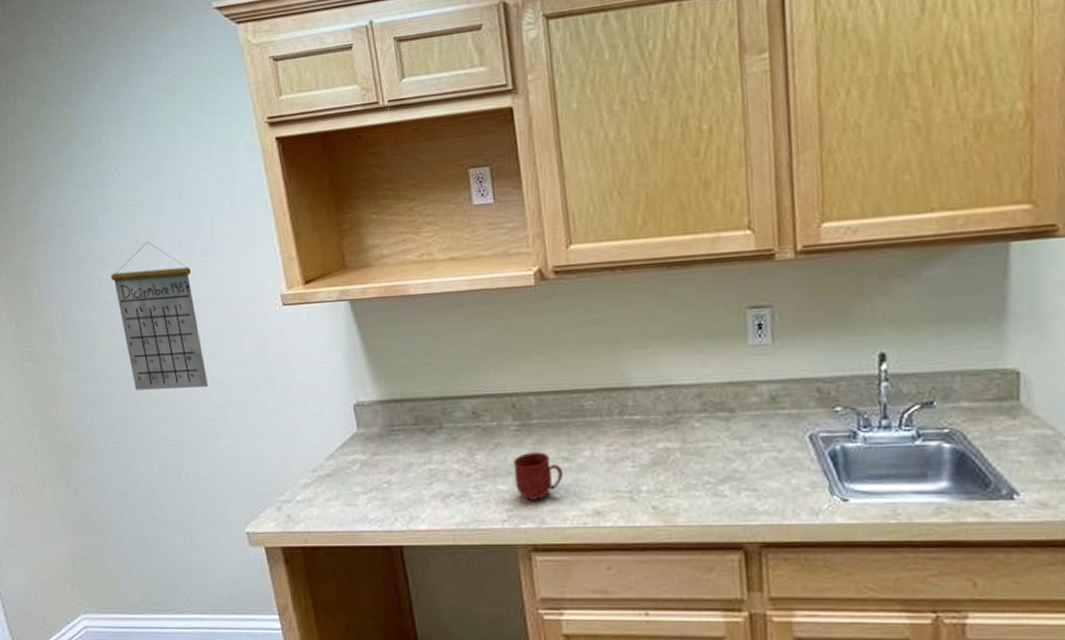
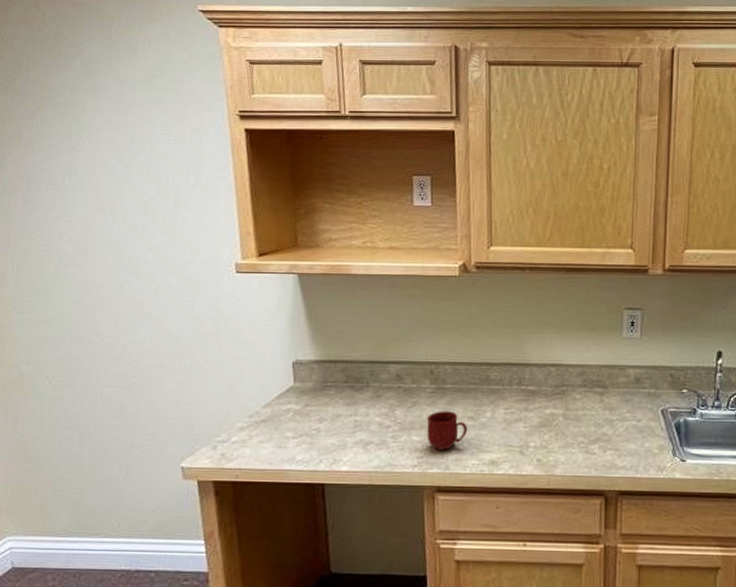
calendar: present [111,241,209,390] -> none [72,204,159,339]

